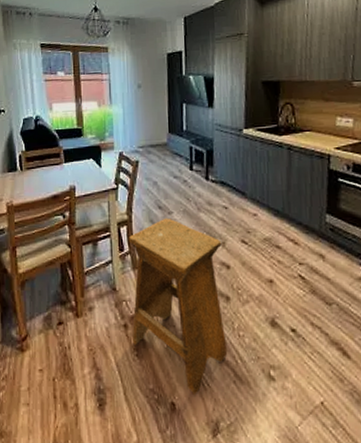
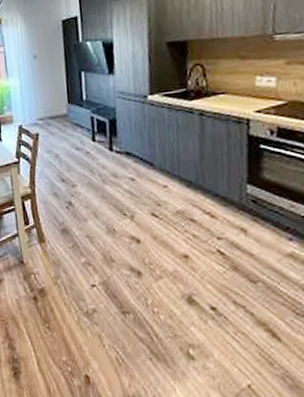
stool: present [128,217,227,395] -> none [32,191,141,369]

